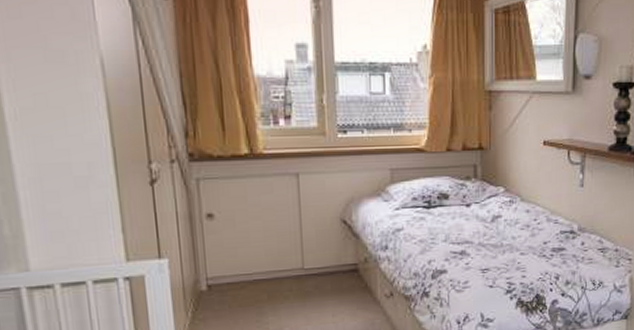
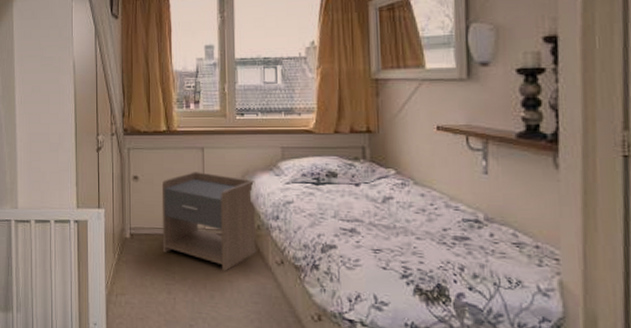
nightstand: none [245,203,363,314] -> present [161,172,256,272]

